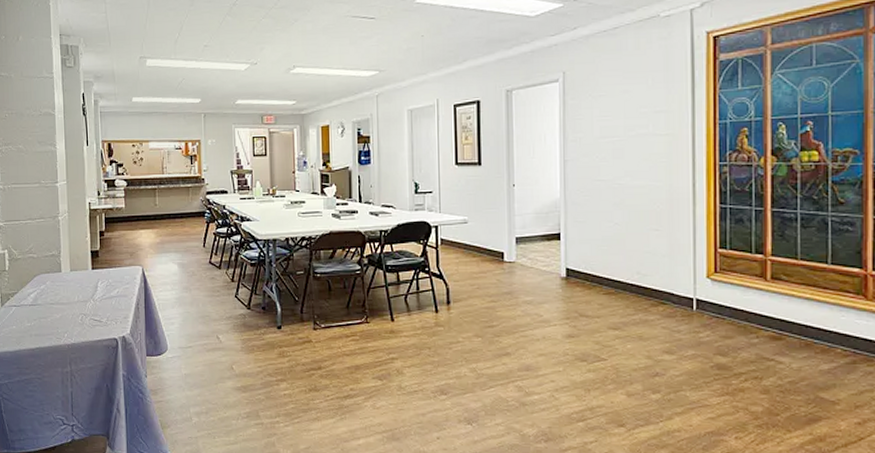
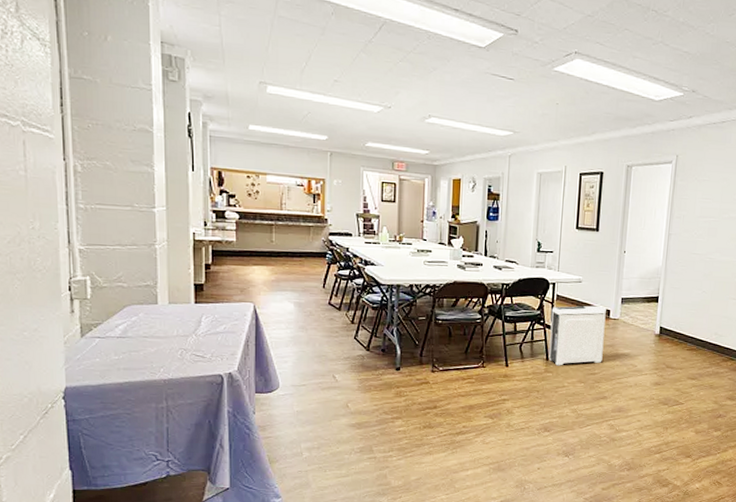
air purifier: none [436,248,500,319] -> present [548,305,606,366]

